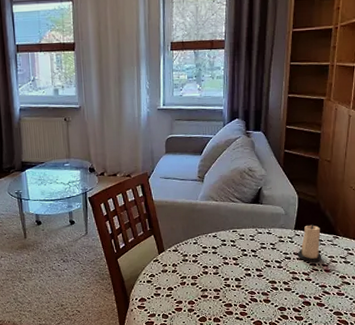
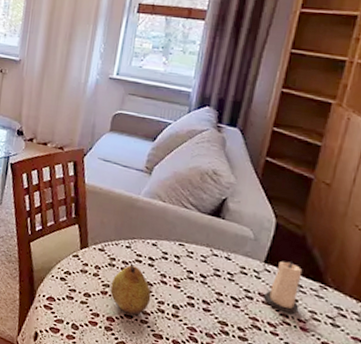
fruit: none [187,255,219,295] -> present [110,263,152,316]

